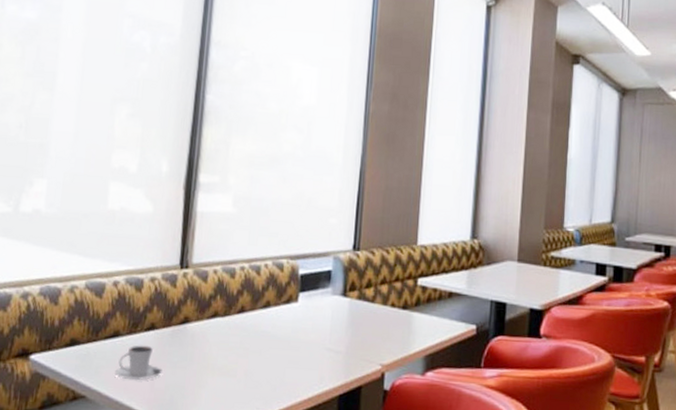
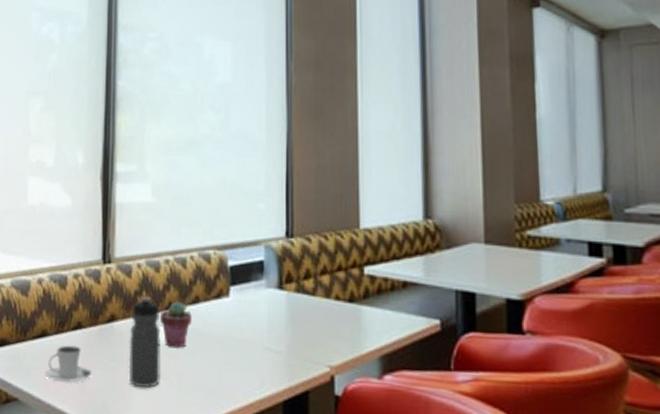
water bottle: none [198,299,232,385] -> present [128,295,161,389]
potted succulent: none [231,305,262,348] -> present [159,301,192,347]

